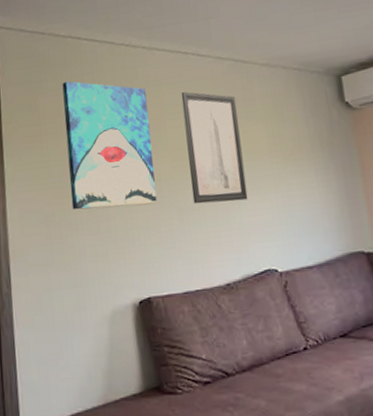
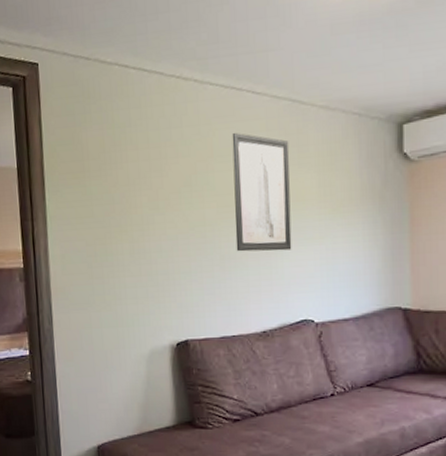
wall art: present [62,81,157,210] -> none [107,114,200,252]

